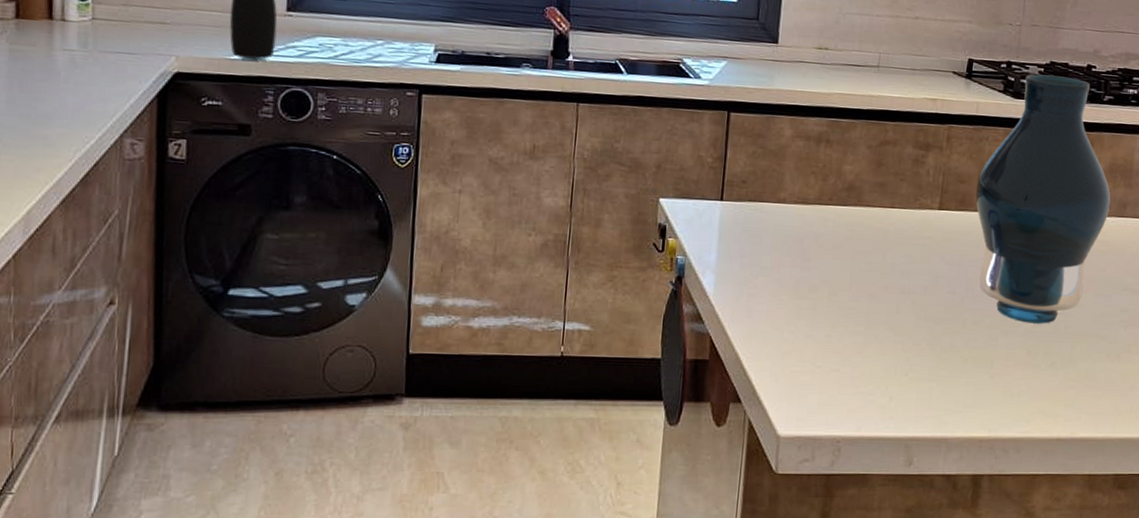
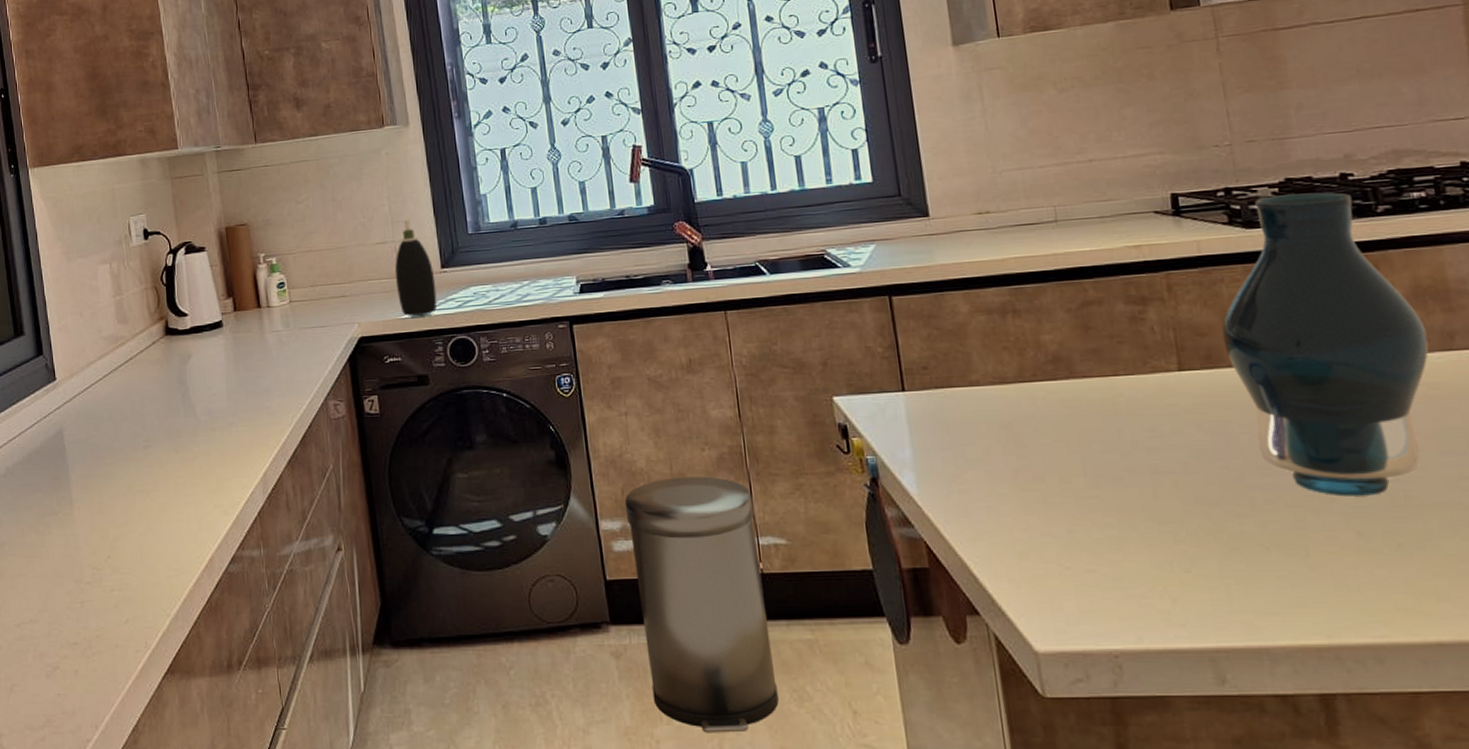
pedal bin: none [434,259,567,501] -> present [624,476,779,733]

